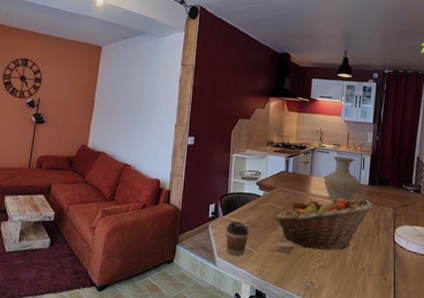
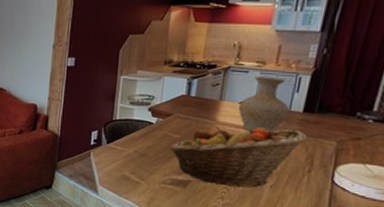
coffee cup: present [226,220,249,256] -> none [109,149,138,186]

